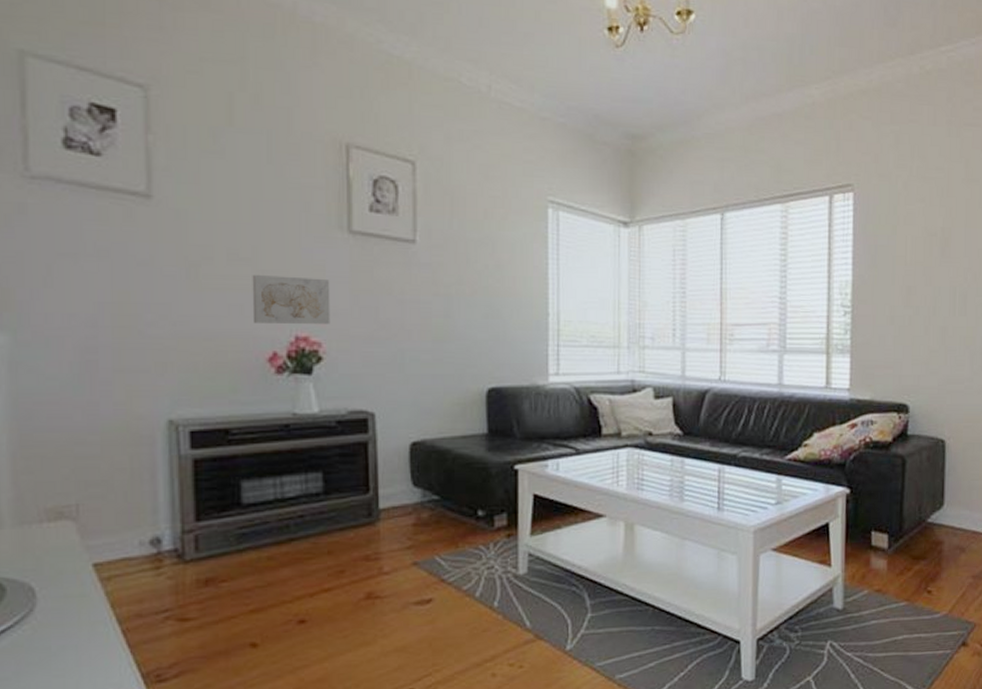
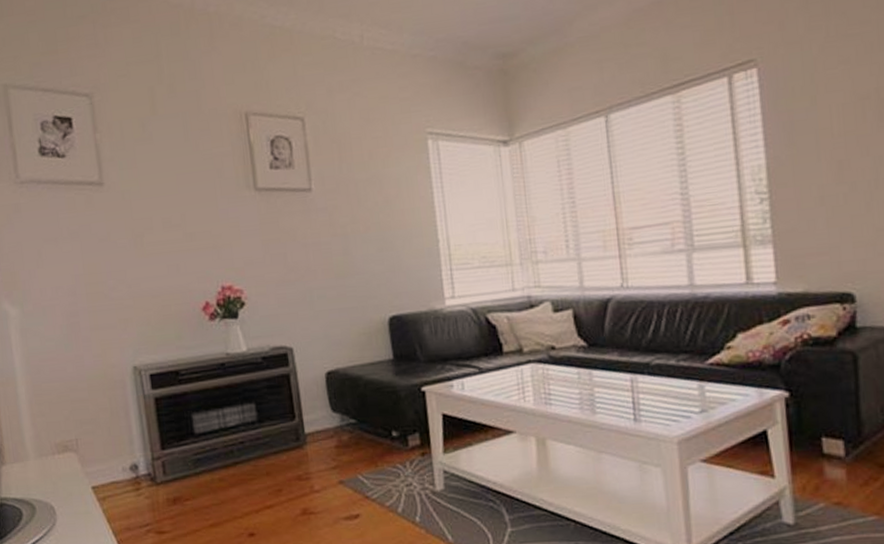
wall art: present [252,275,331,324] -> none [183,233,248,279]

